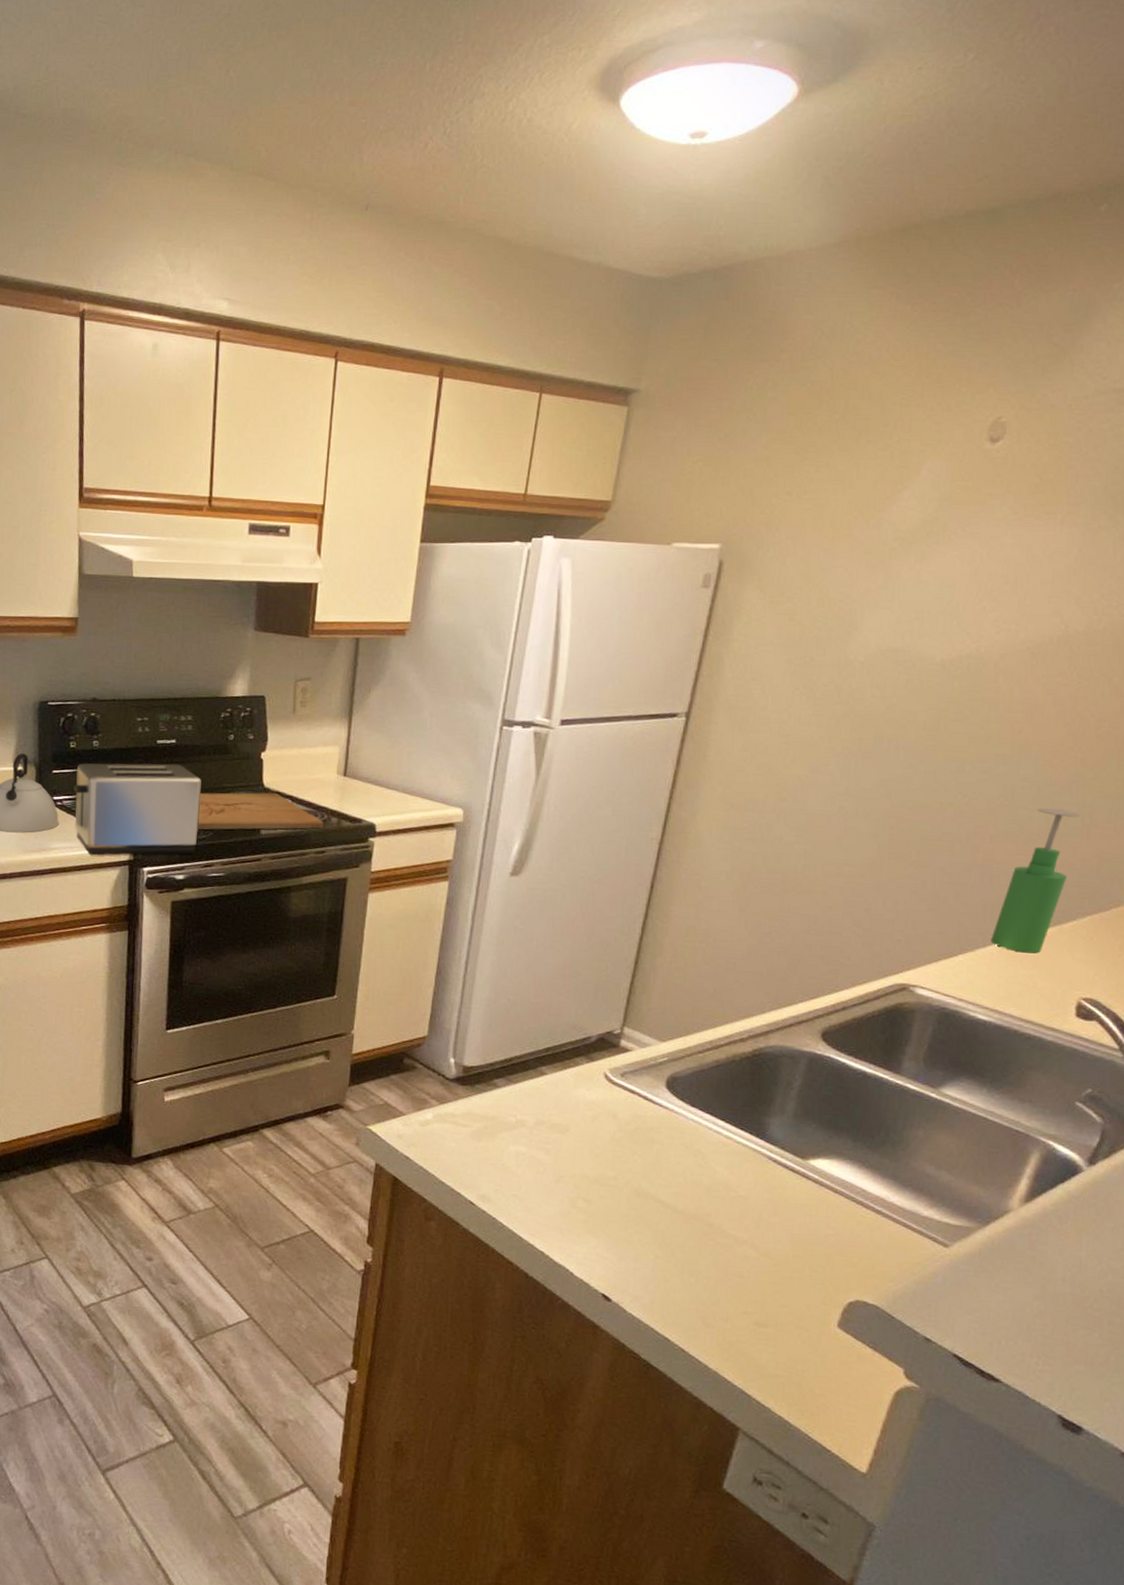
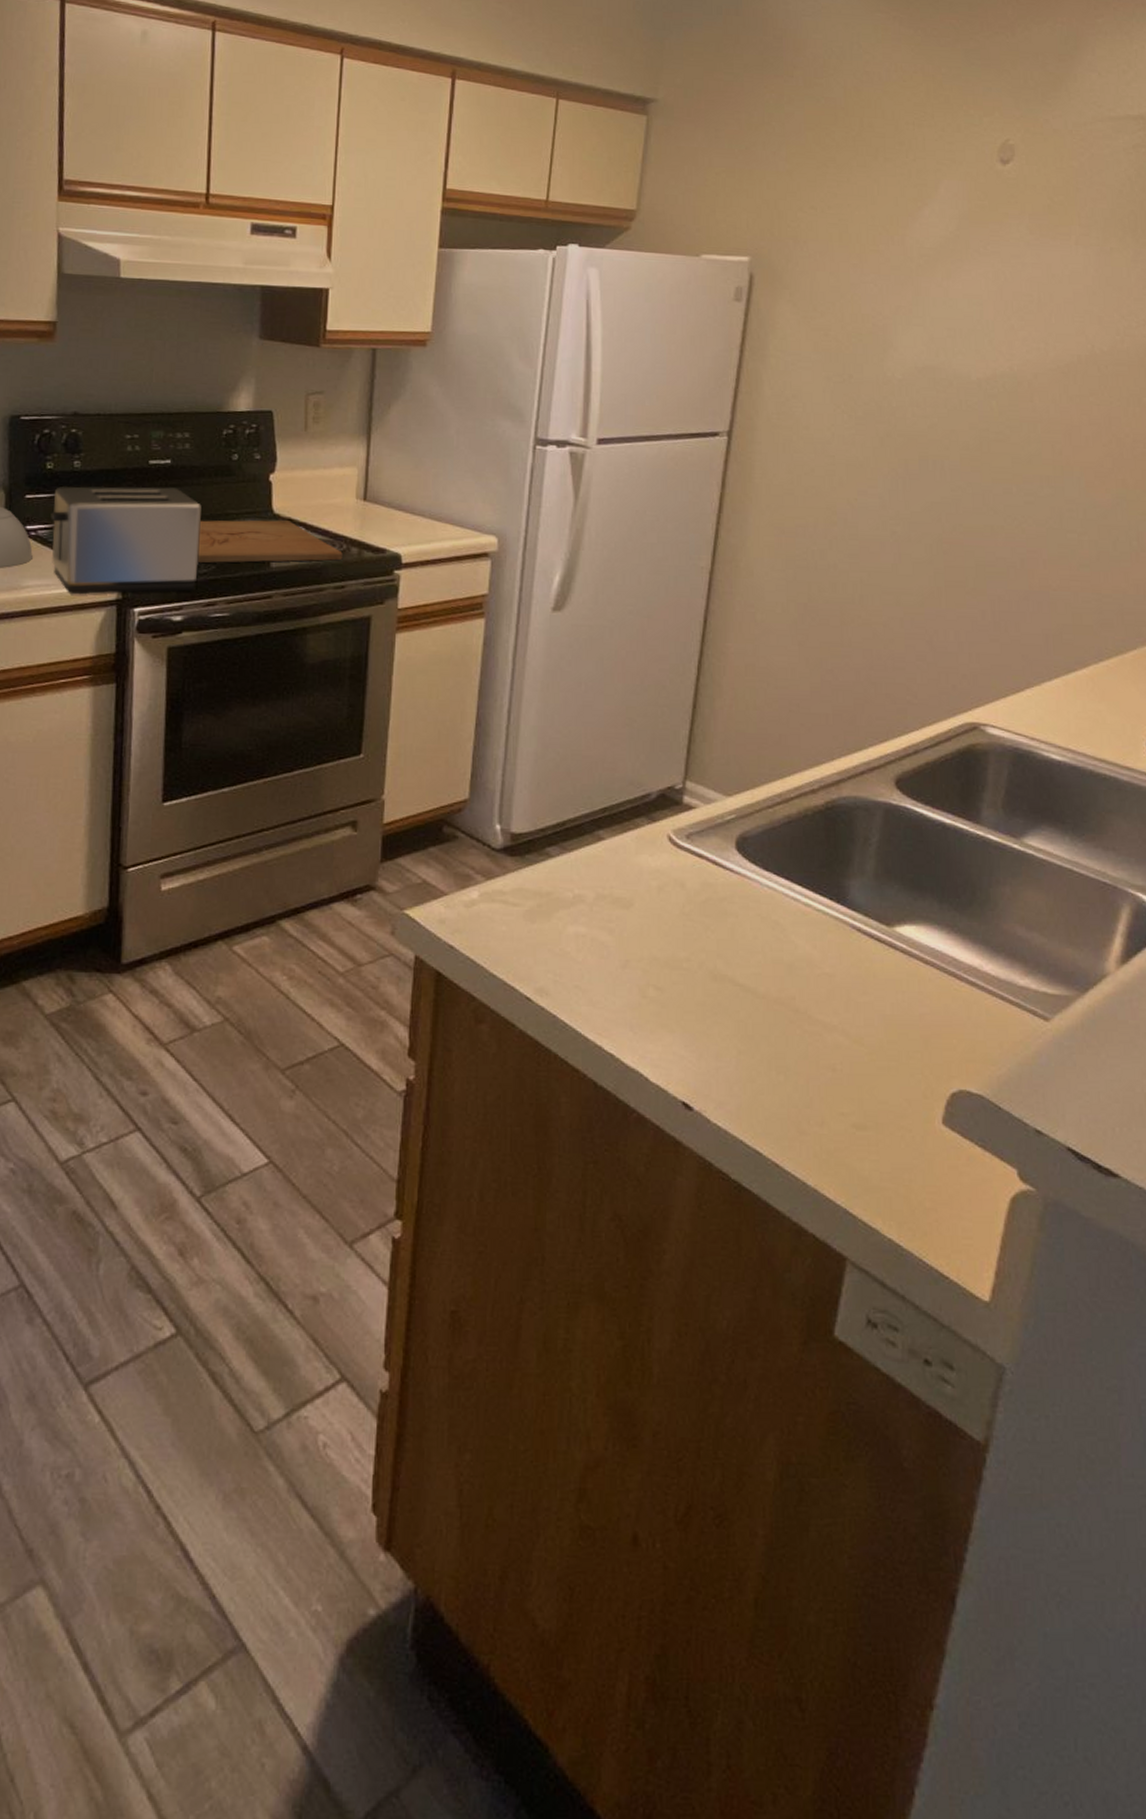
soap dispenser: present [990,807,1081,953] -> none [1055,531,1128,686]

